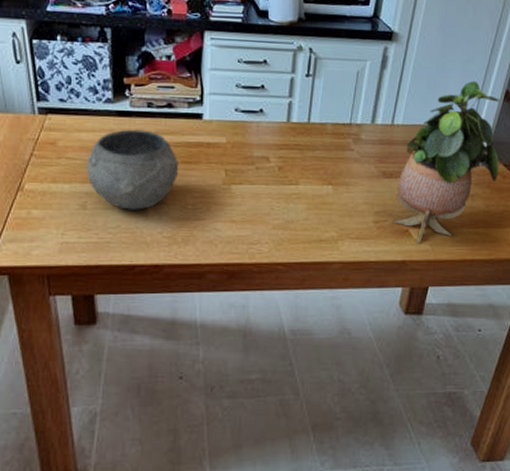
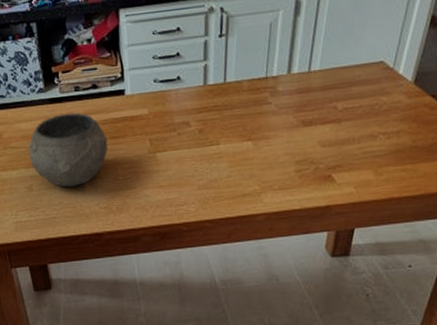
potted plant: present [392,80,500,244] -> none [314,11,426,188]

